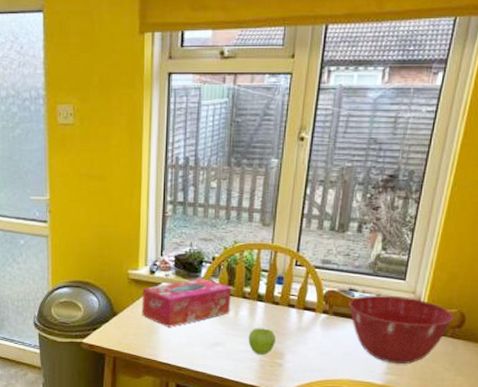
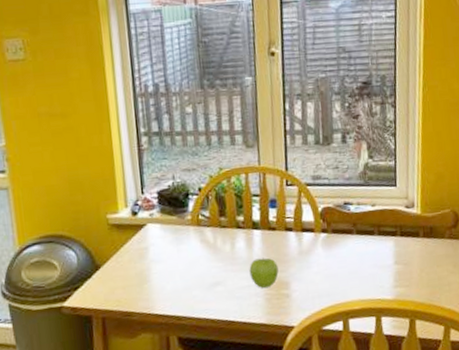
tissue box: present [141,278,232,327] -> none [125,212,225,273]
mixing bowl: present [349,295,454,364] -> none [346,203,449,275]

